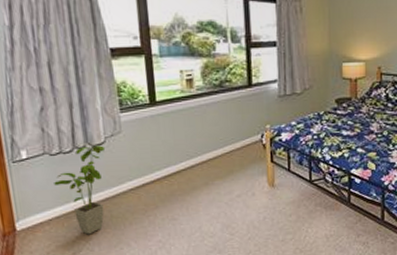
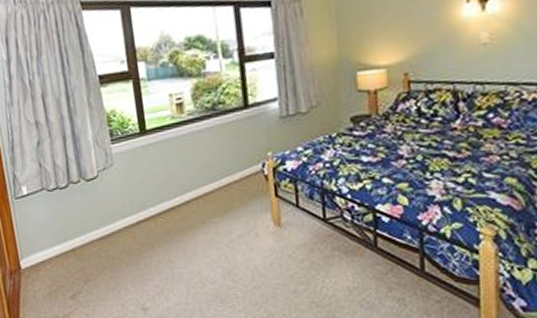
house plant: present [54,145,106,235] -> none [52,180,101,276]

